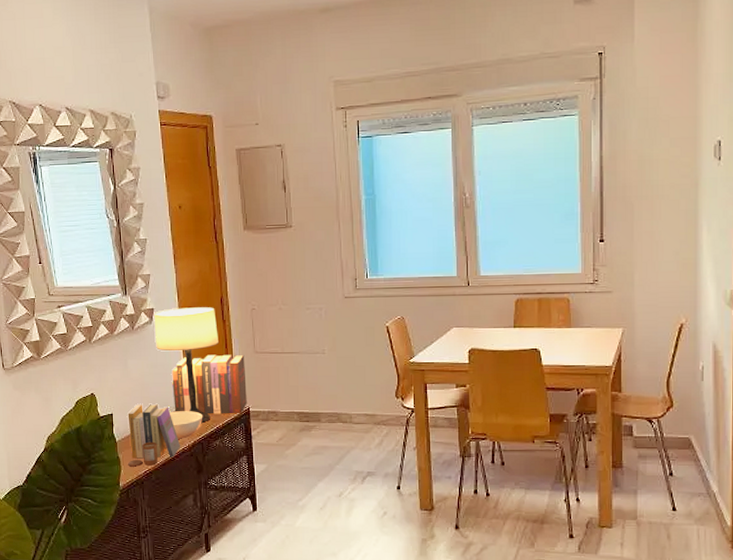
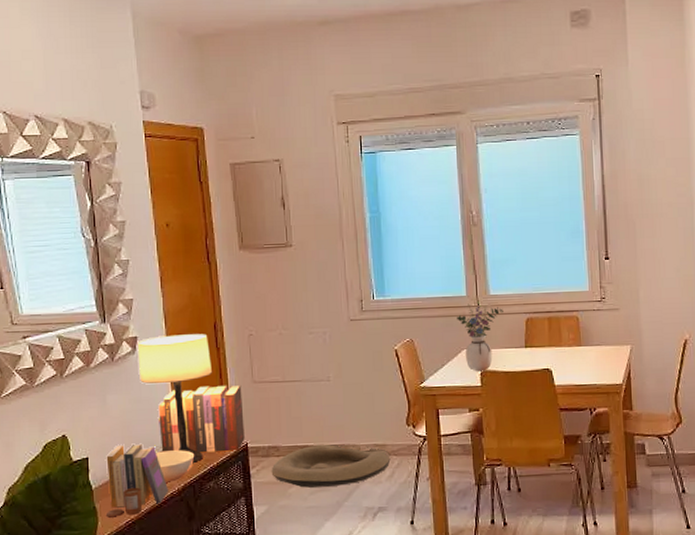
dog bed: none [270,411,380,450] -> present [271,444,391,488]
bouquet: none [447,279,493,350] -> present [457,299,503,372]

